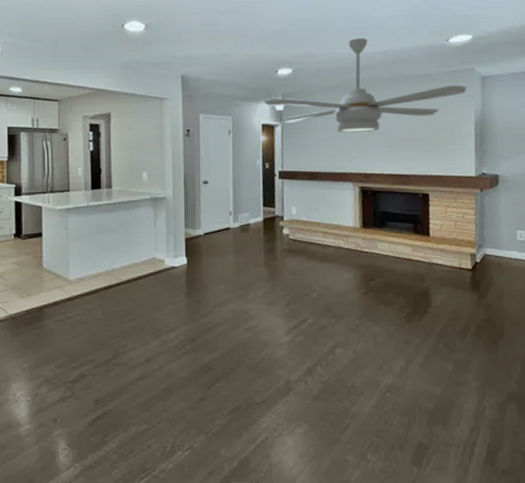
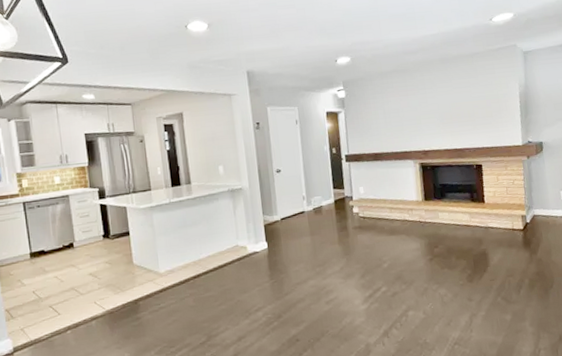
ceiling fan: present [263,38,467,133] -> none [326,23,511,114]

